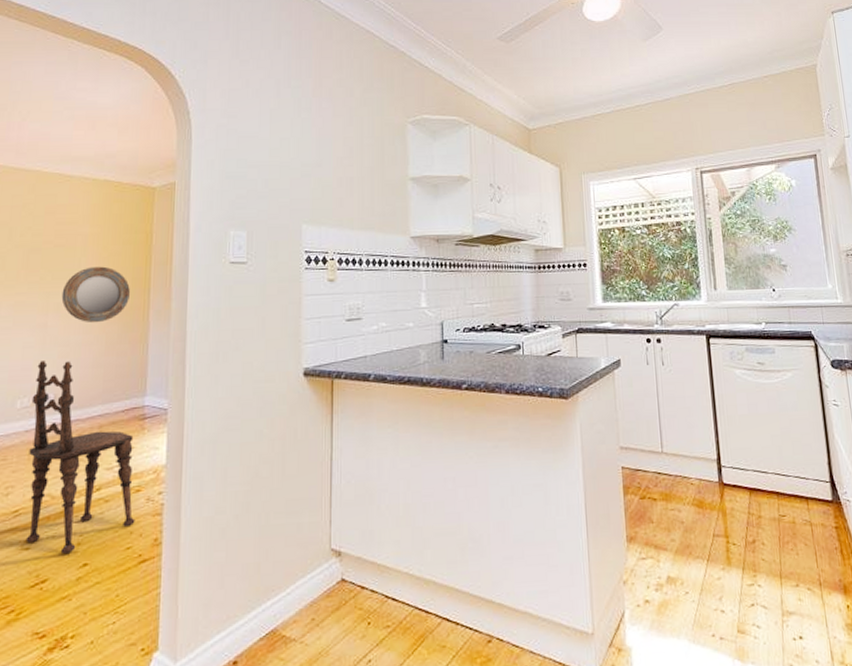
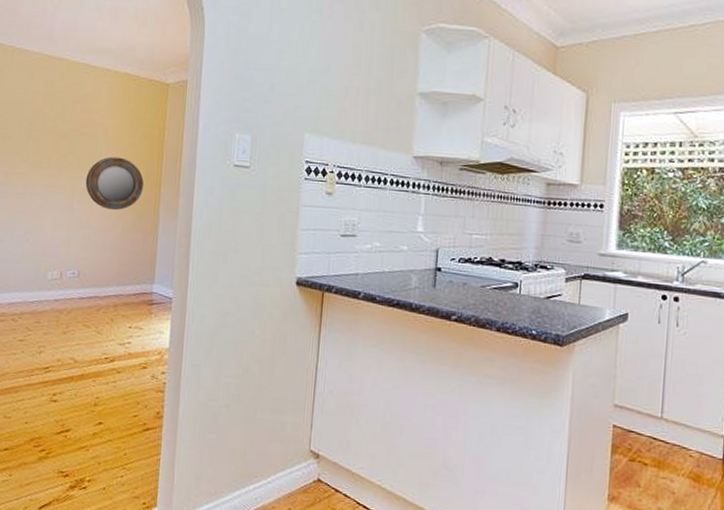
dining chair: present [25,361,135,554] -> none [54,240,143,411]

